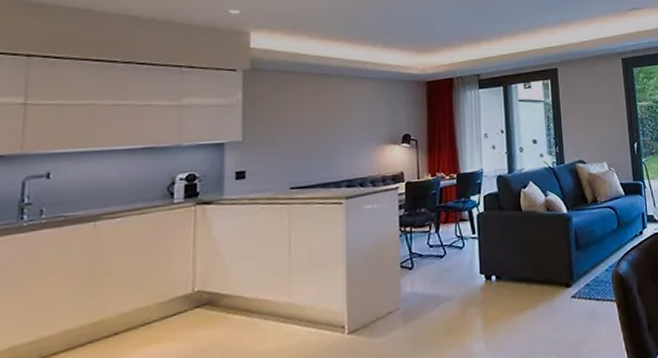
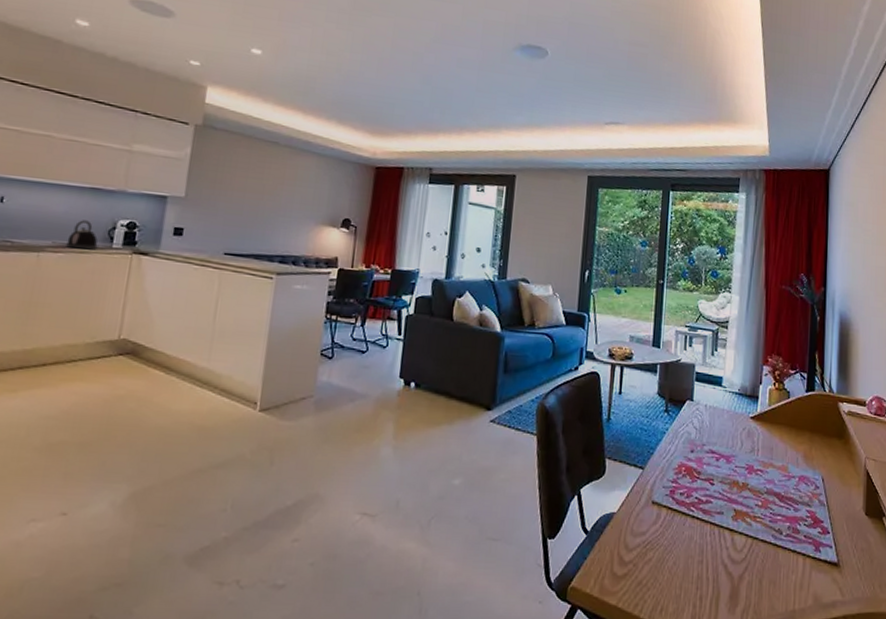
kettle: none [124,181,158,212] -> present [66,220,98,250]

